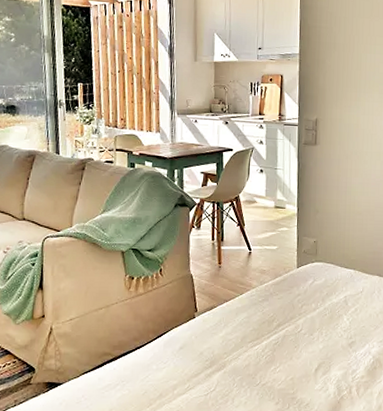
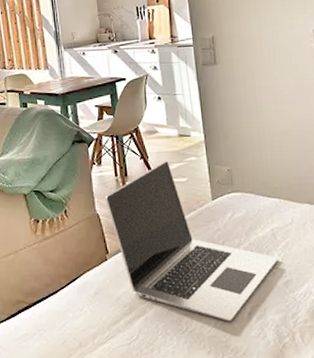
laptop: none [200,229,346,376] -> present [105,160,278,322]

